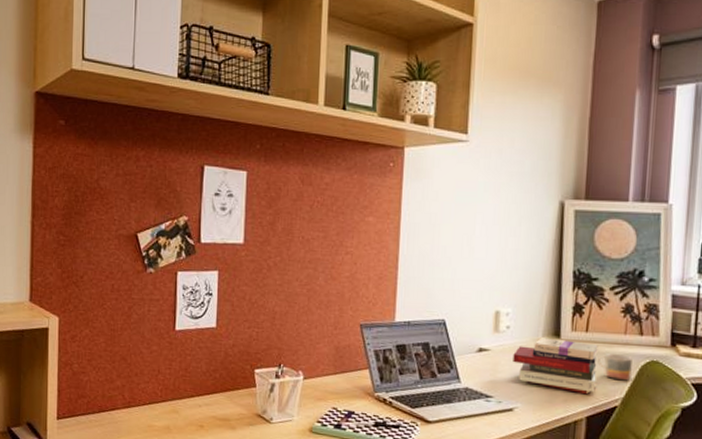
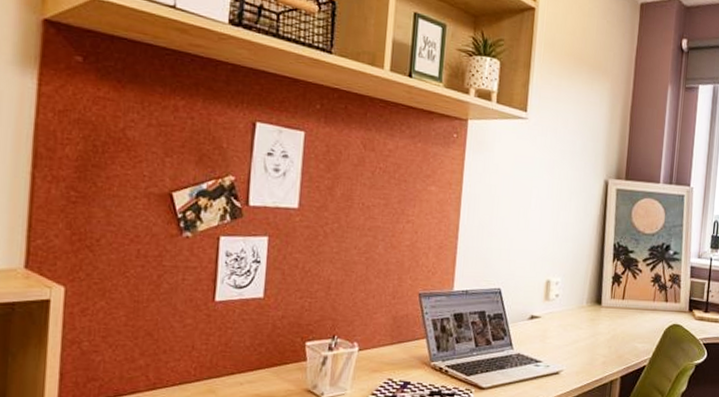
books: present [513,337,598,395] -> none [560,305,632,356]
mug: present [596,353,632,381] -> none [630,318,659,343]

